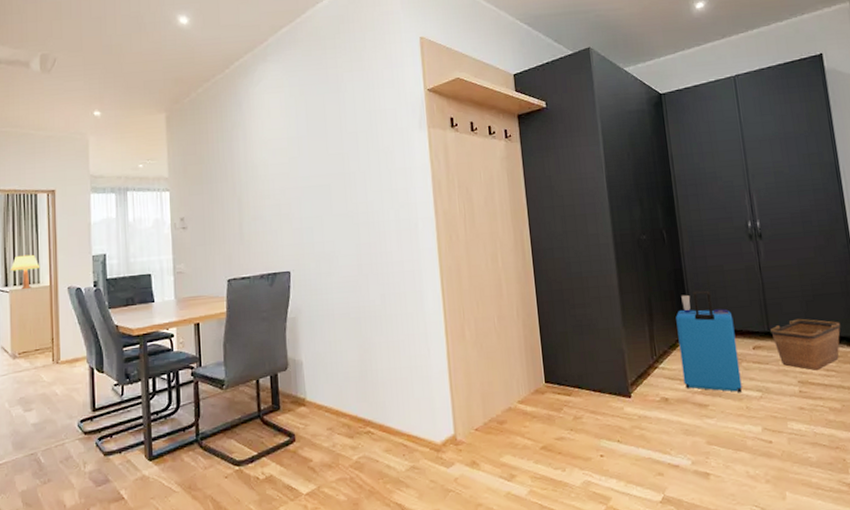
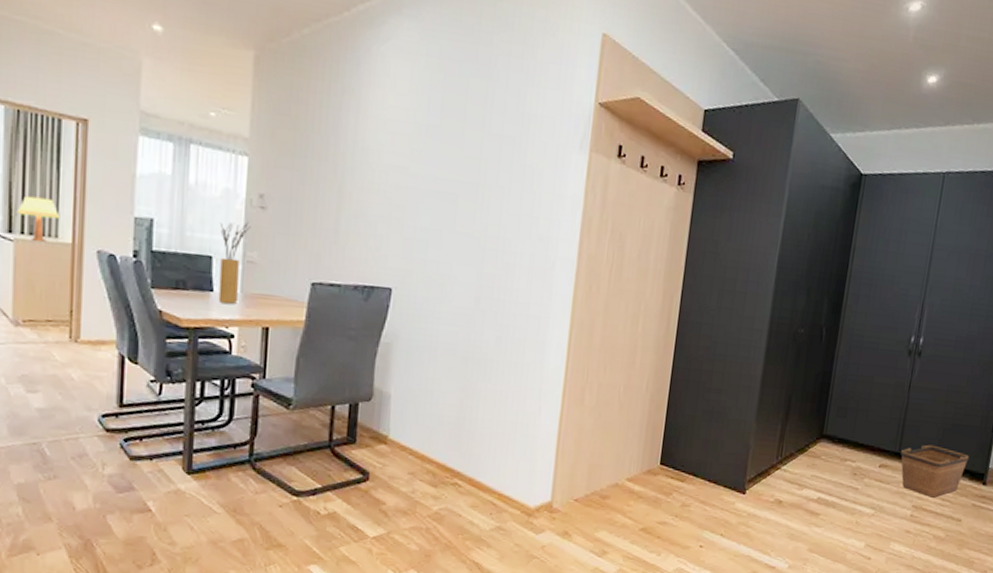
vase: none [154,241,177,310] -> present [218,221,250,304]
suitcase: present [676,290,742,393] -> none [802,398,869,508]

